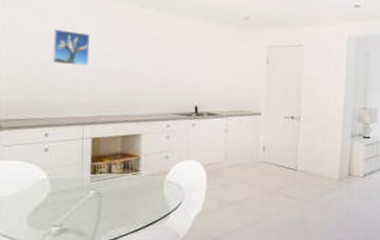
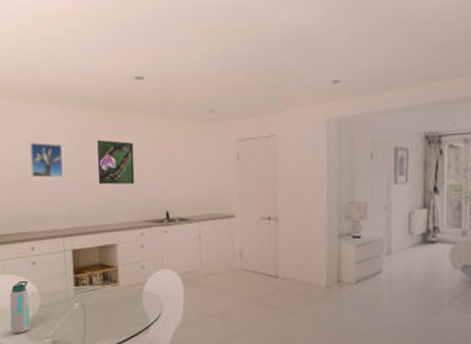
water bottle: none [11,167,38,222] -> present [9,280,30,333]
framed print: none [127,33,167,78] -> present [97,139,135,185]

